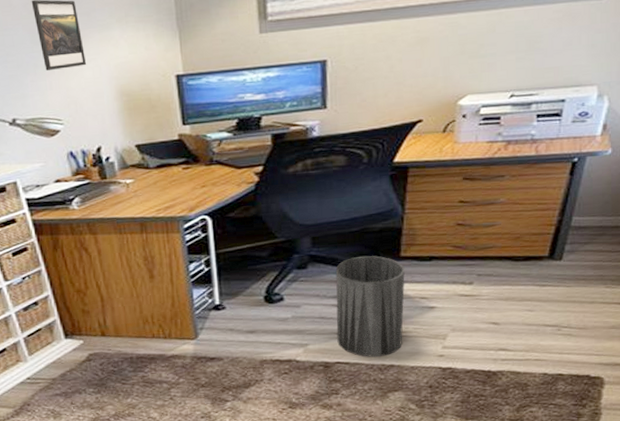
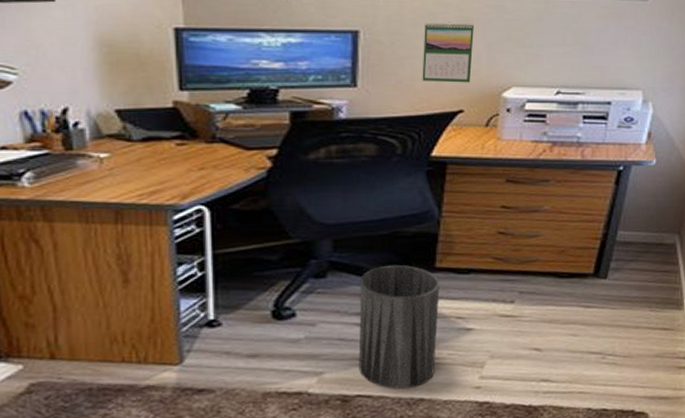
calendar: none [383,42,430,98] -> present [422,22,474,83]

